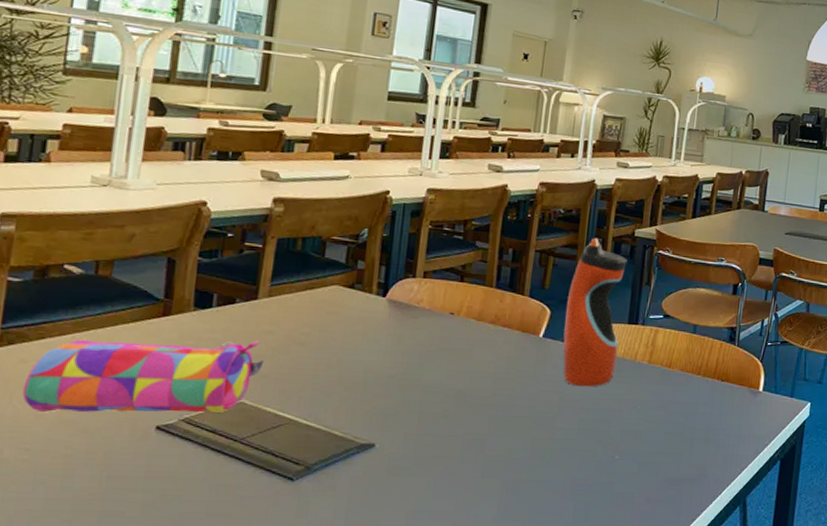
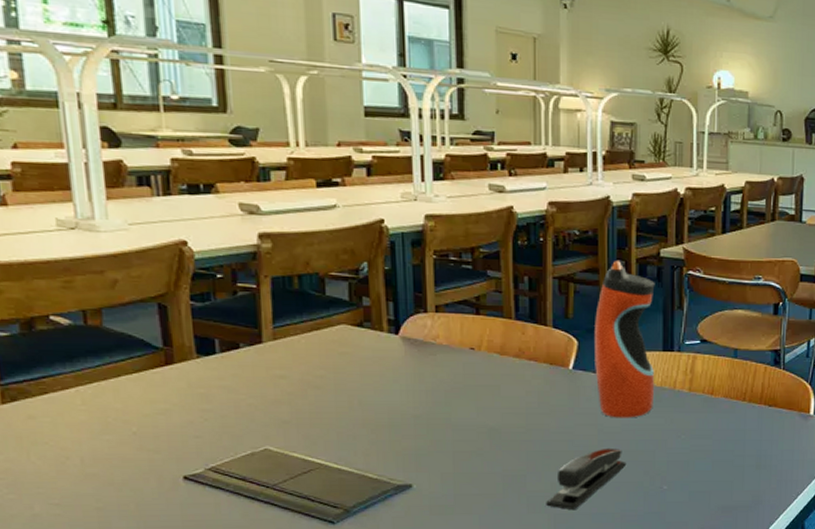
pencil case: present [22,339,264,413] -> none [37,385,282,467]
stapler: none [501,415,583,477] -> present [546,447,627,511]

